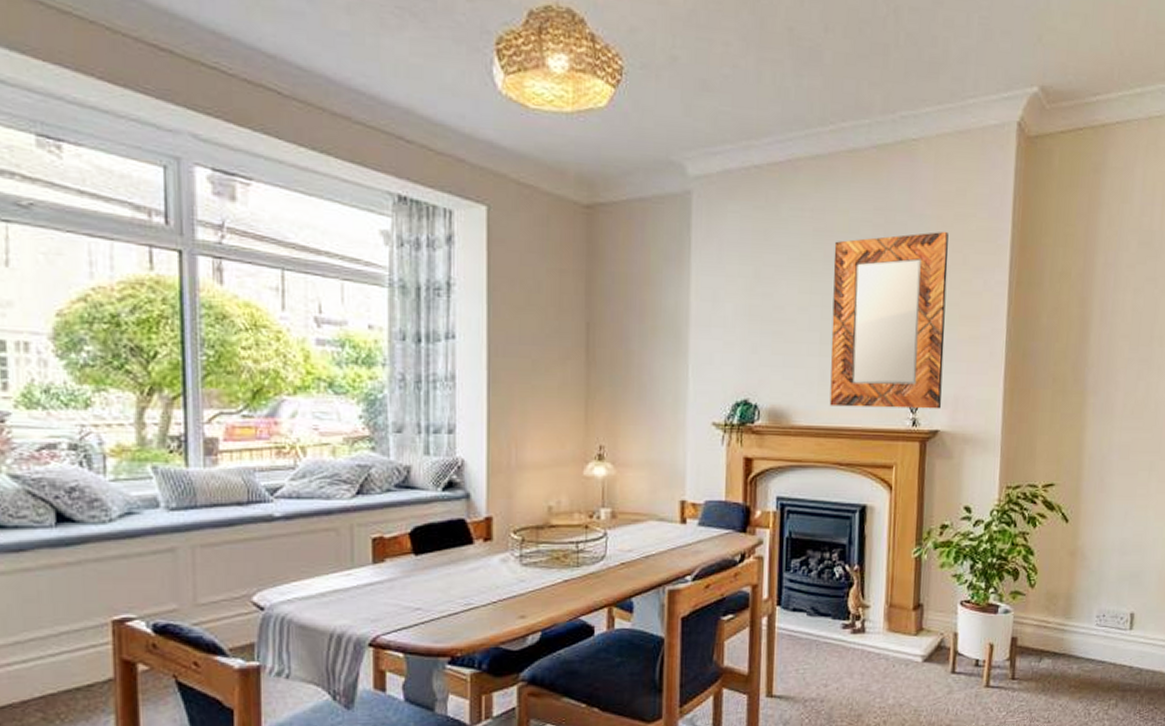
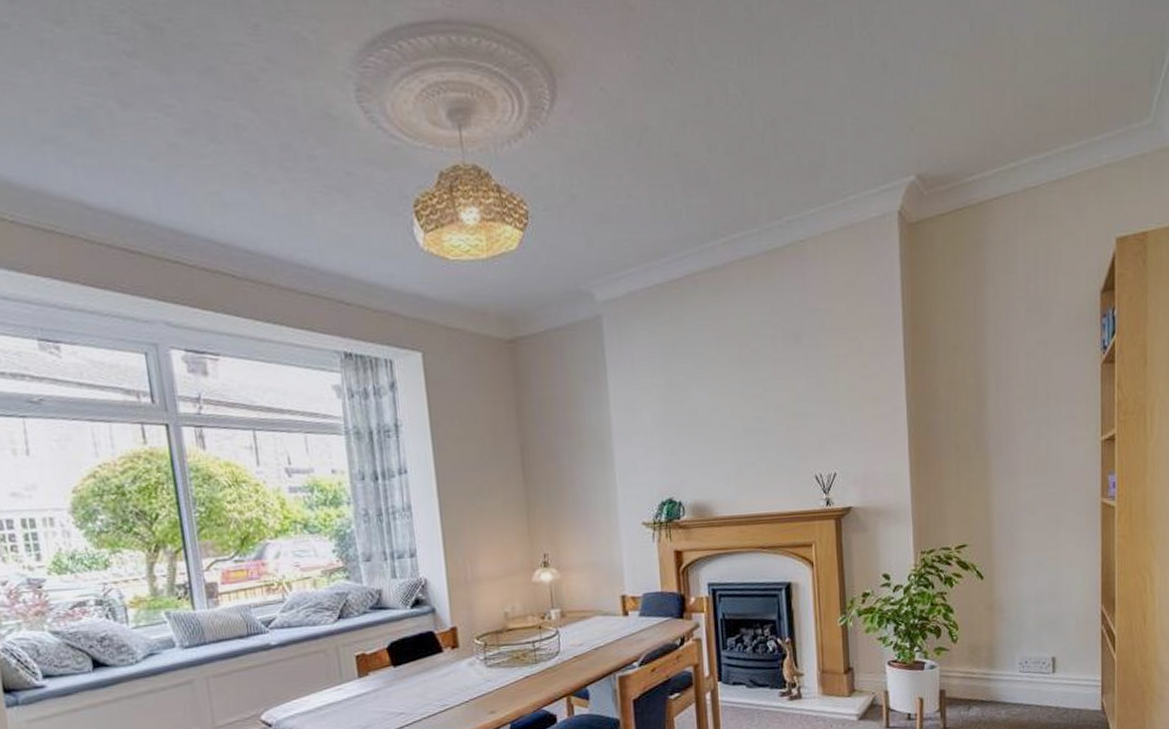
home mirror: present [829,231,949,409] -> none [737,322,852,496]

